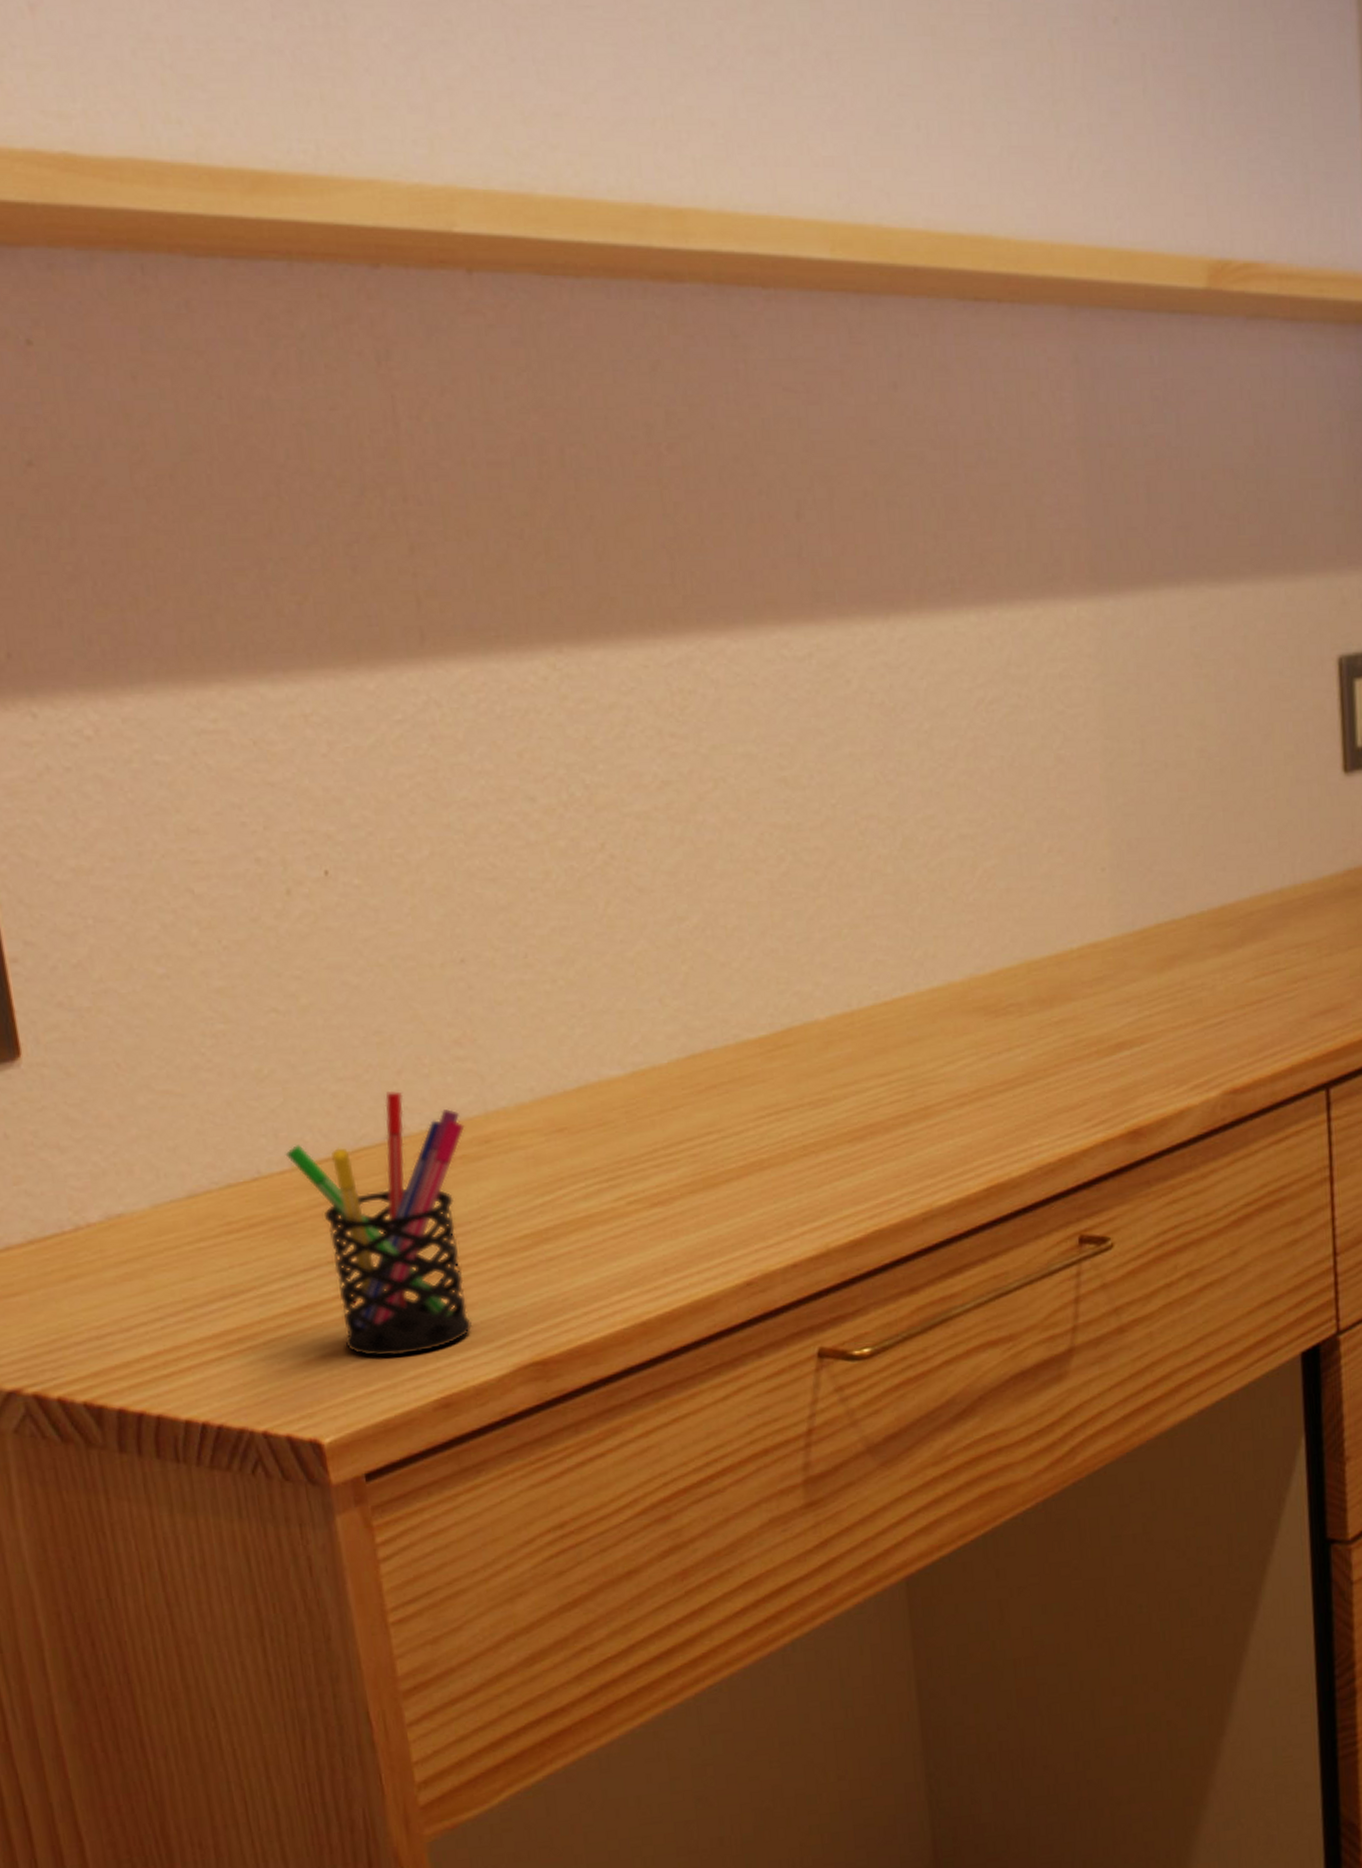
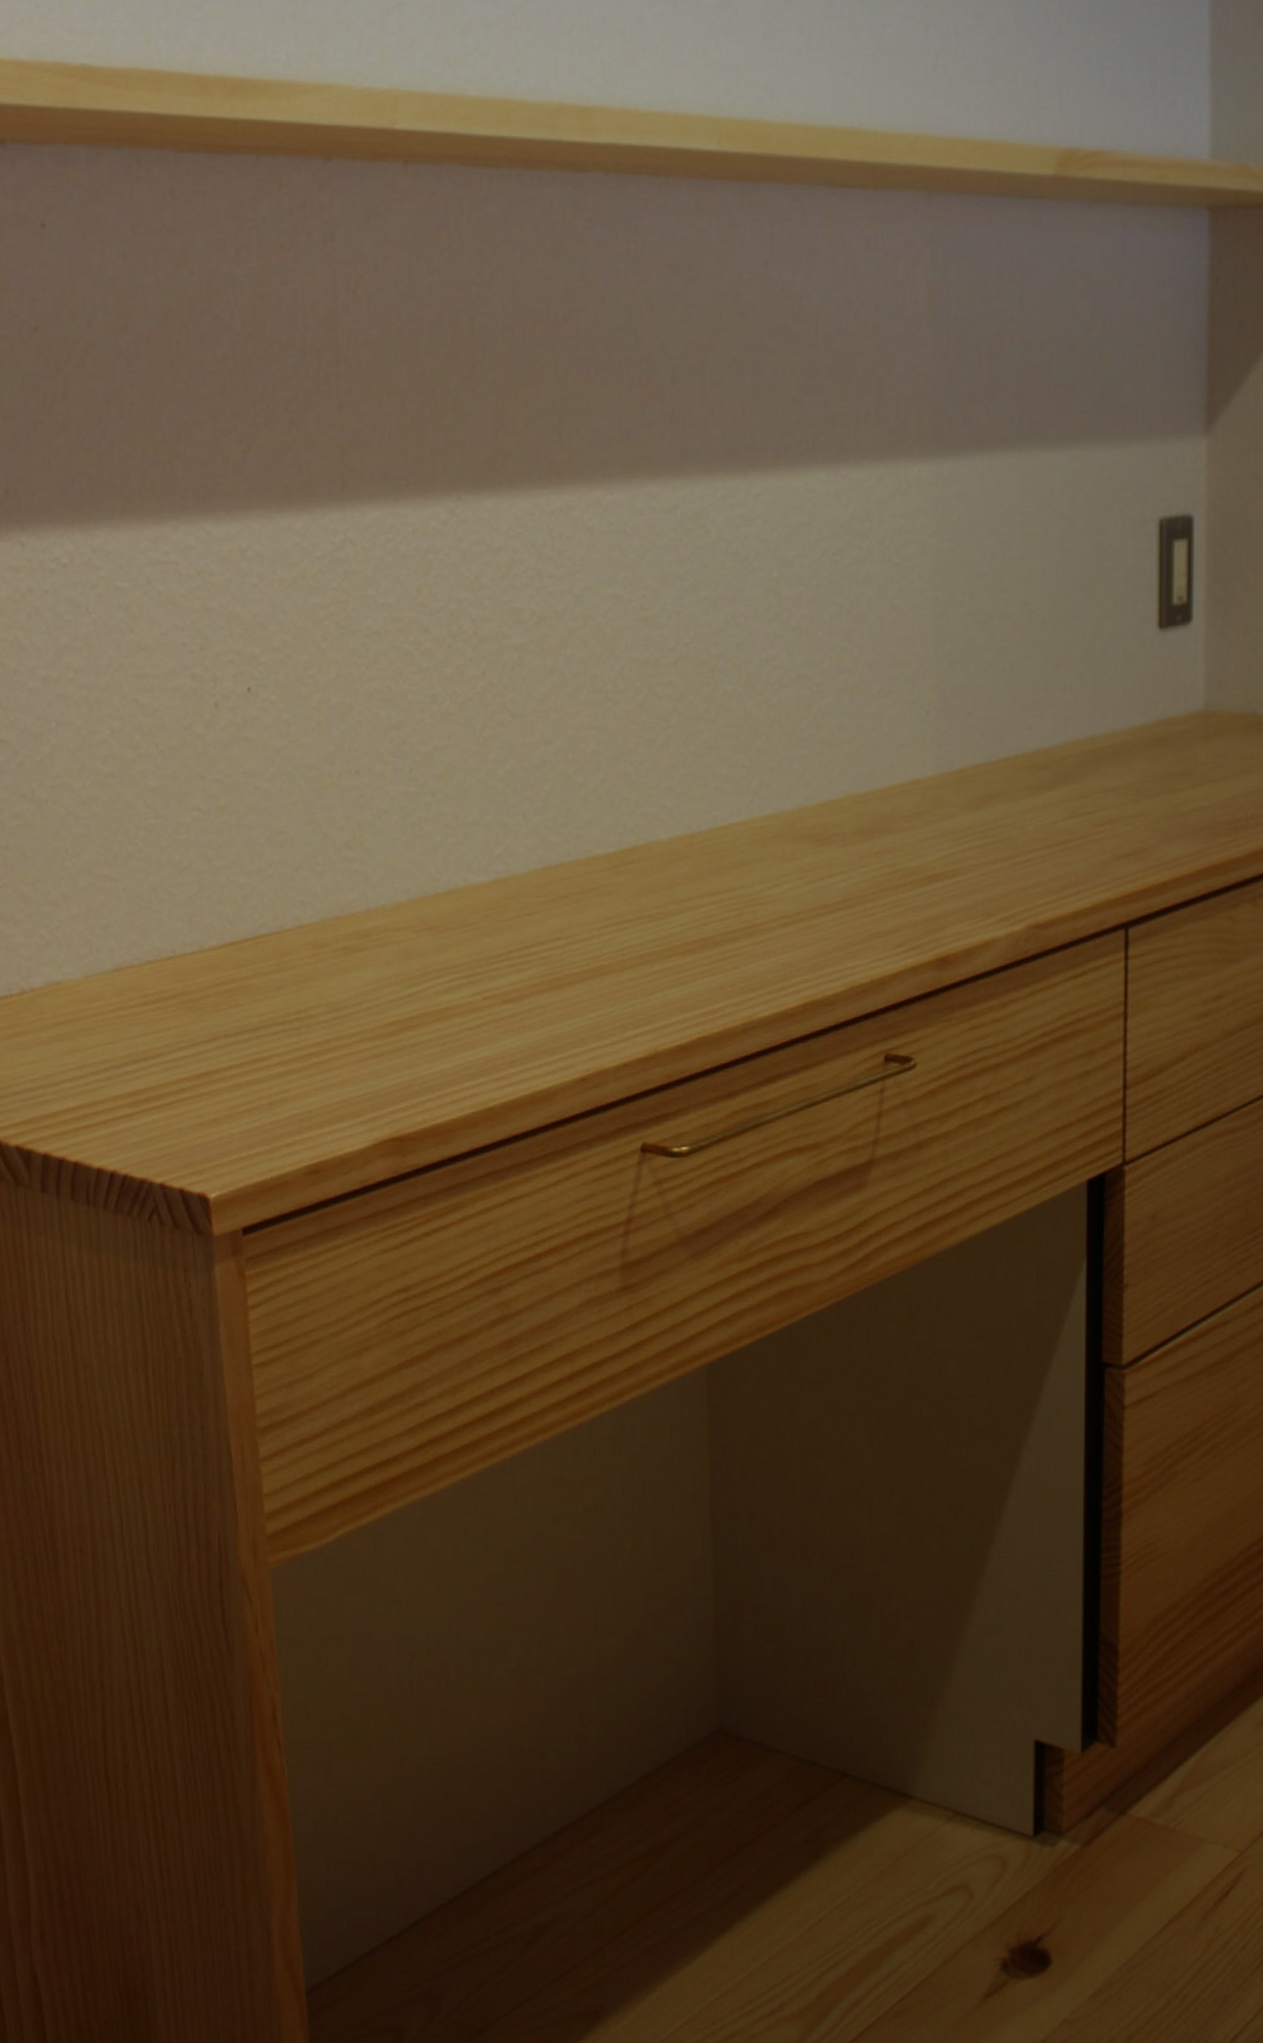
pen holder: present [285,1091,473,1357] -> none [197,886,349,1124]

